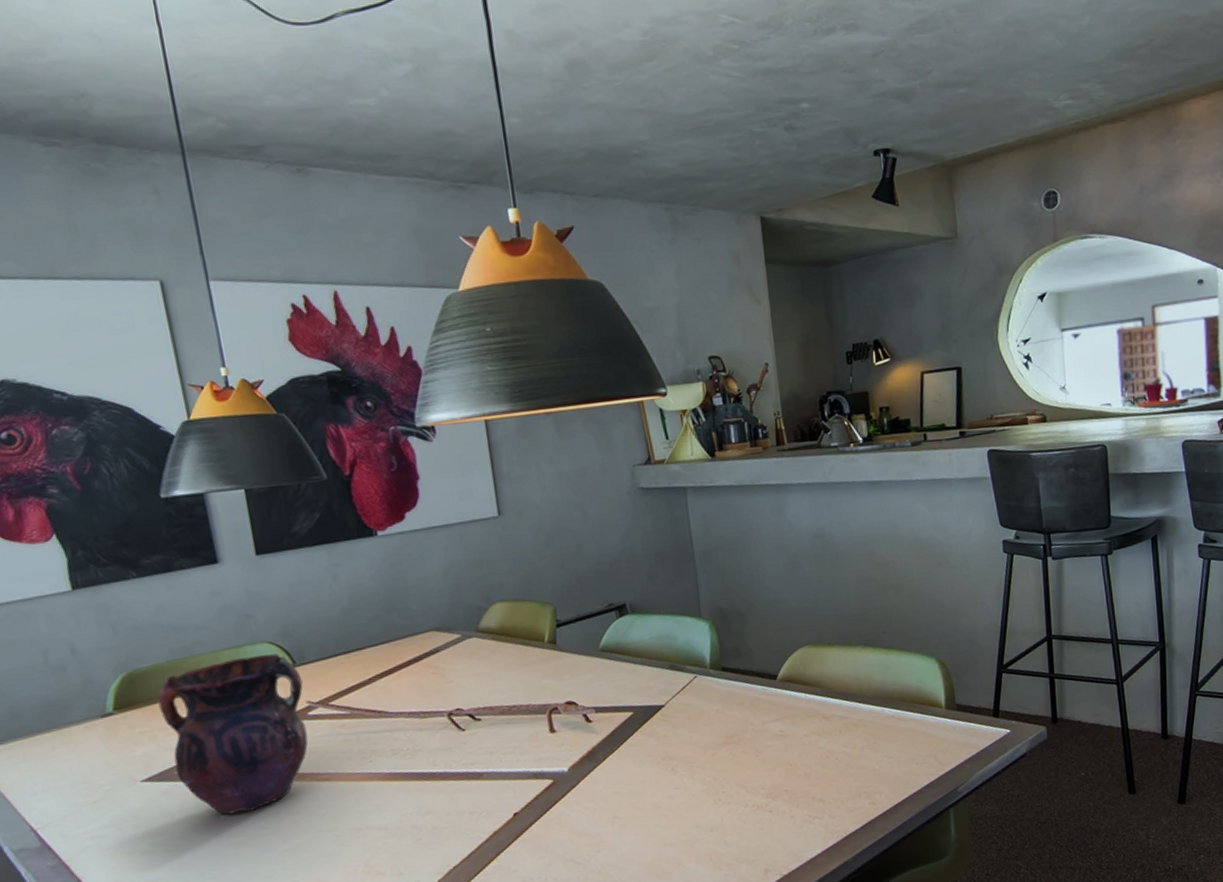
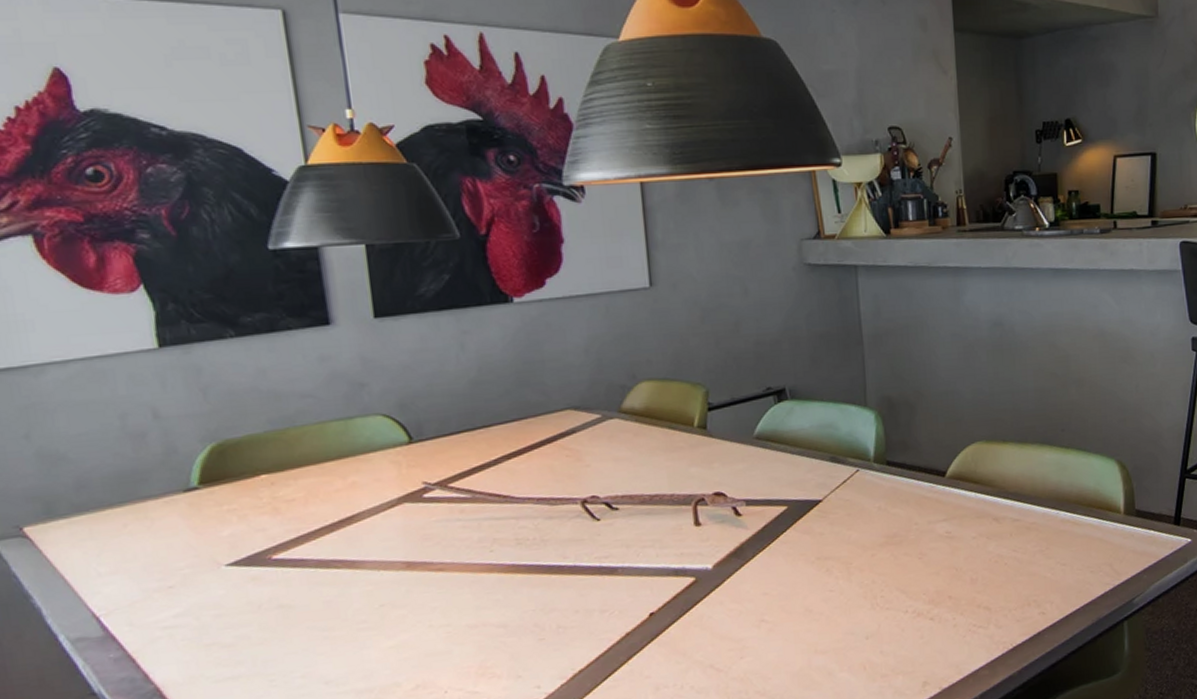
vase: present [158,654,309,815] -> none [251,428,422,606]

